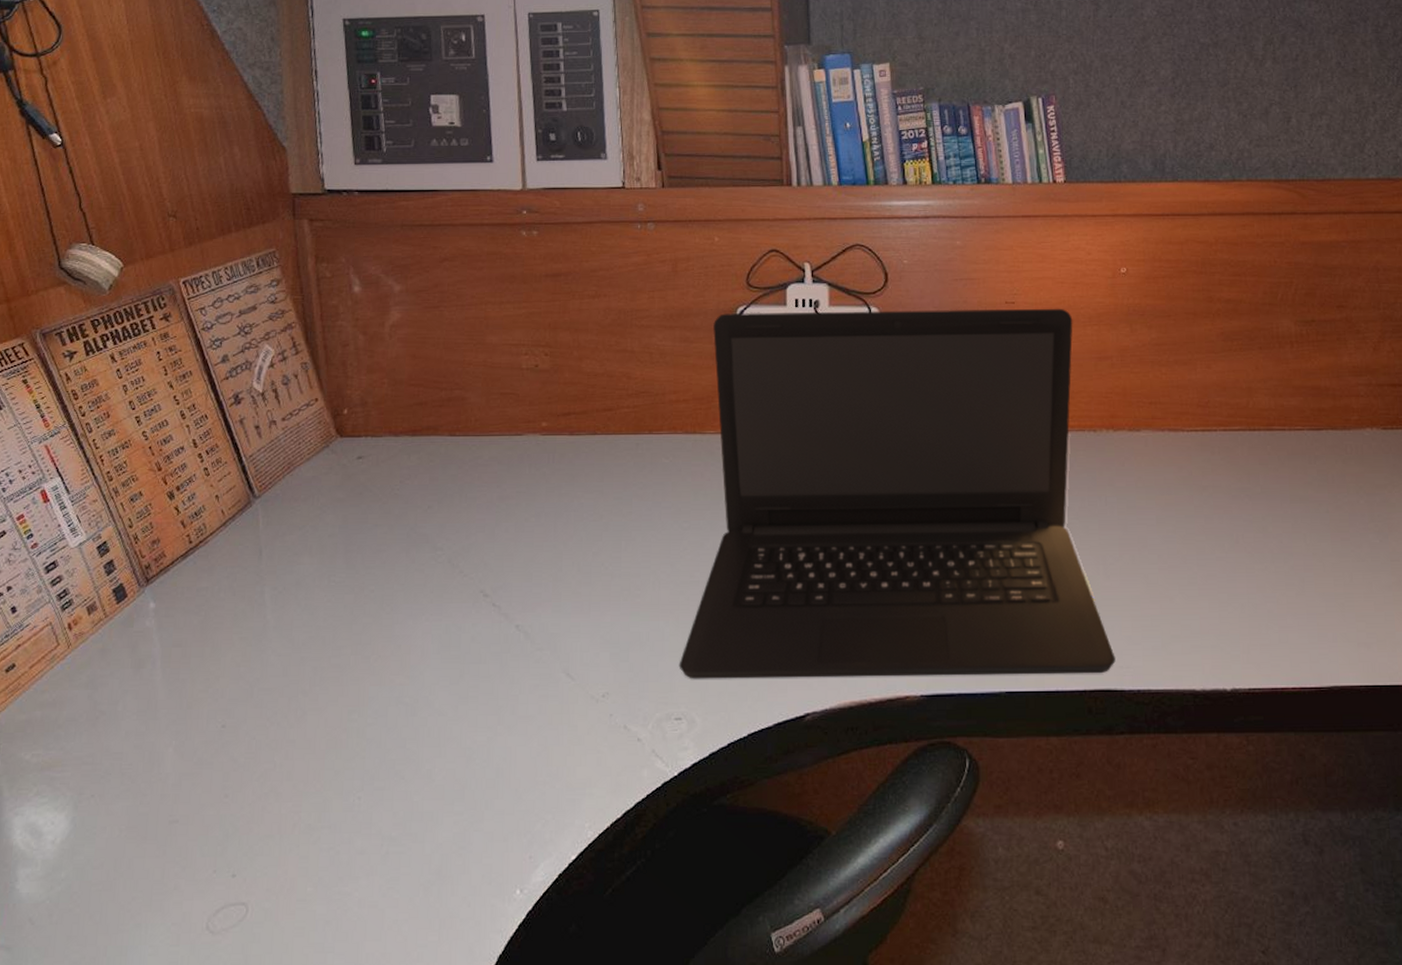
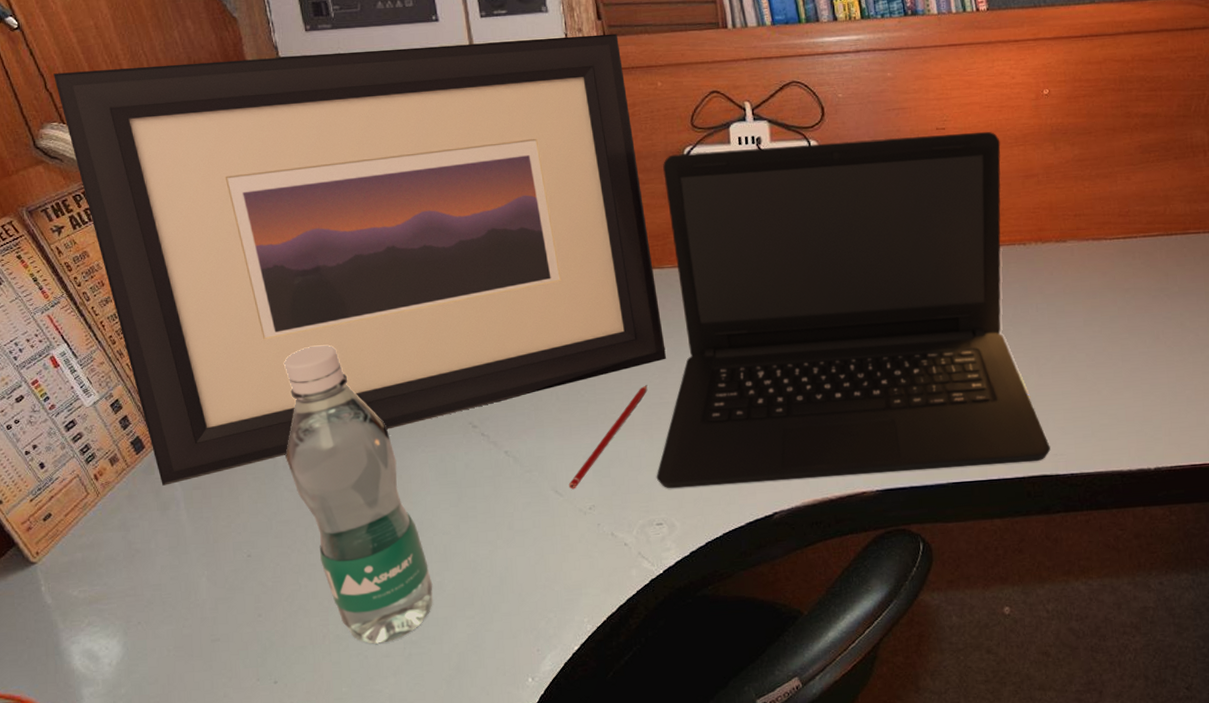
picture frame: none [90,185,700,641] -> present [53,33,666,486]
bottle: none [277,495,422,838] -> present [284,345,433,644]
pencil: none [582,561,678,673] -> present [568,385,648,490]

